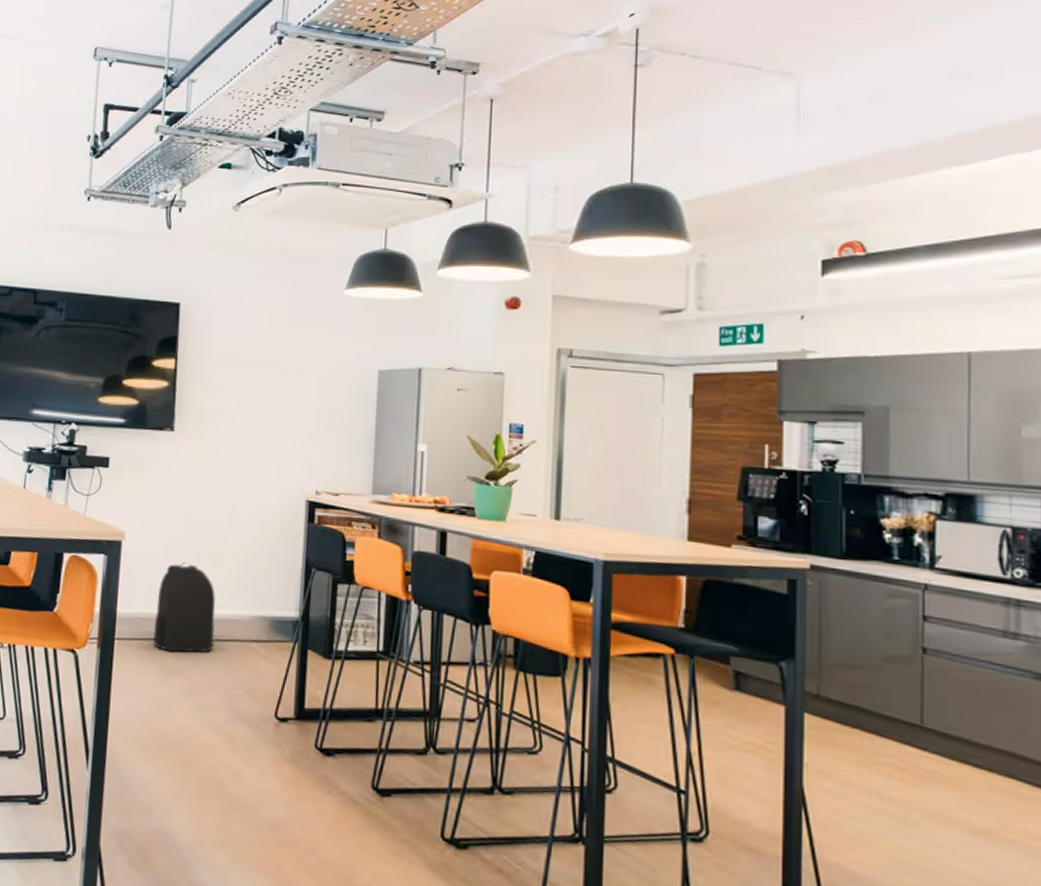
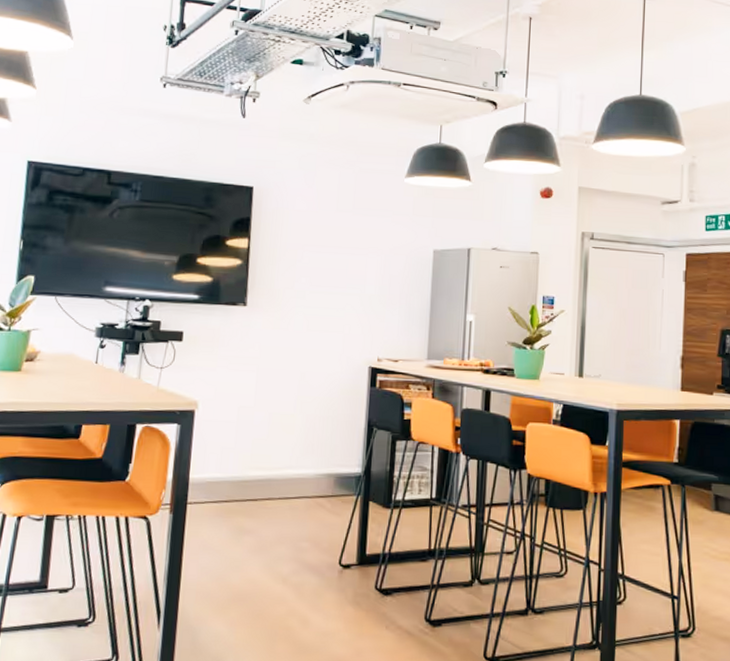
backpack: present [152,562,216,653] -> none [224,427,285,513]

